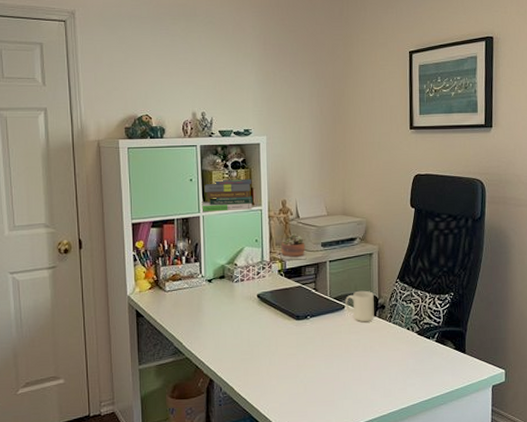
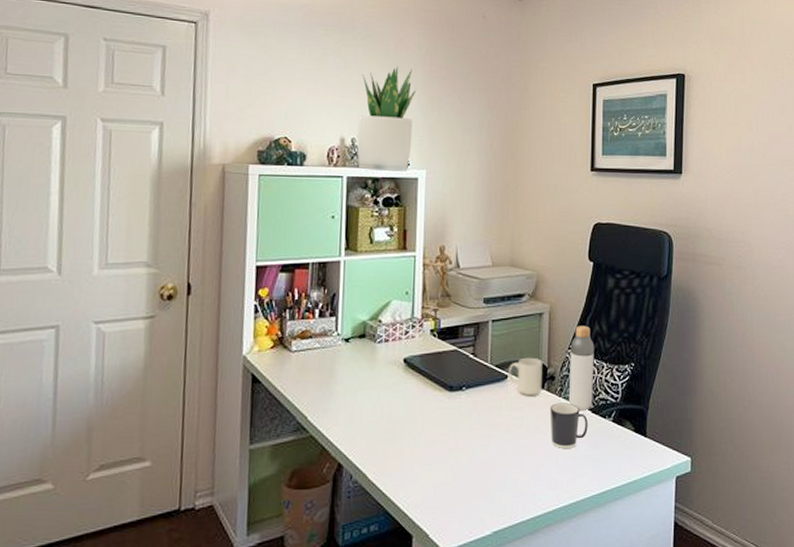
books: present [201,178,254,212] -> none [343,217,407,256]
planter: none [206,47,254,139] -> present [357,66,417,171]
succulent plant: present [280,233,307,260] -> none [434,285,466,318]
mug: none [381,327,415,364] -> present [550,403,588,448]
bottle: none [397,262,419,333] -> present [569,325,594,411]

